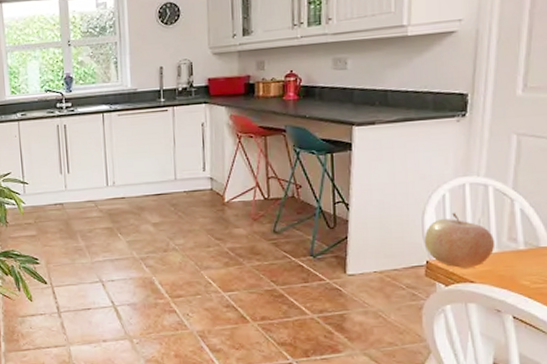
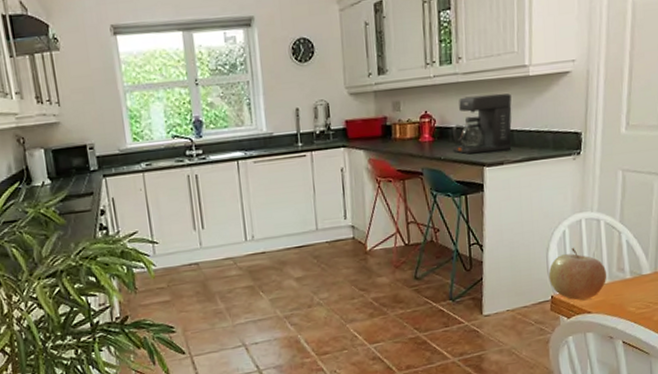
coffee maker: none [319,53,386,114] -> present [453,93,512,155]

